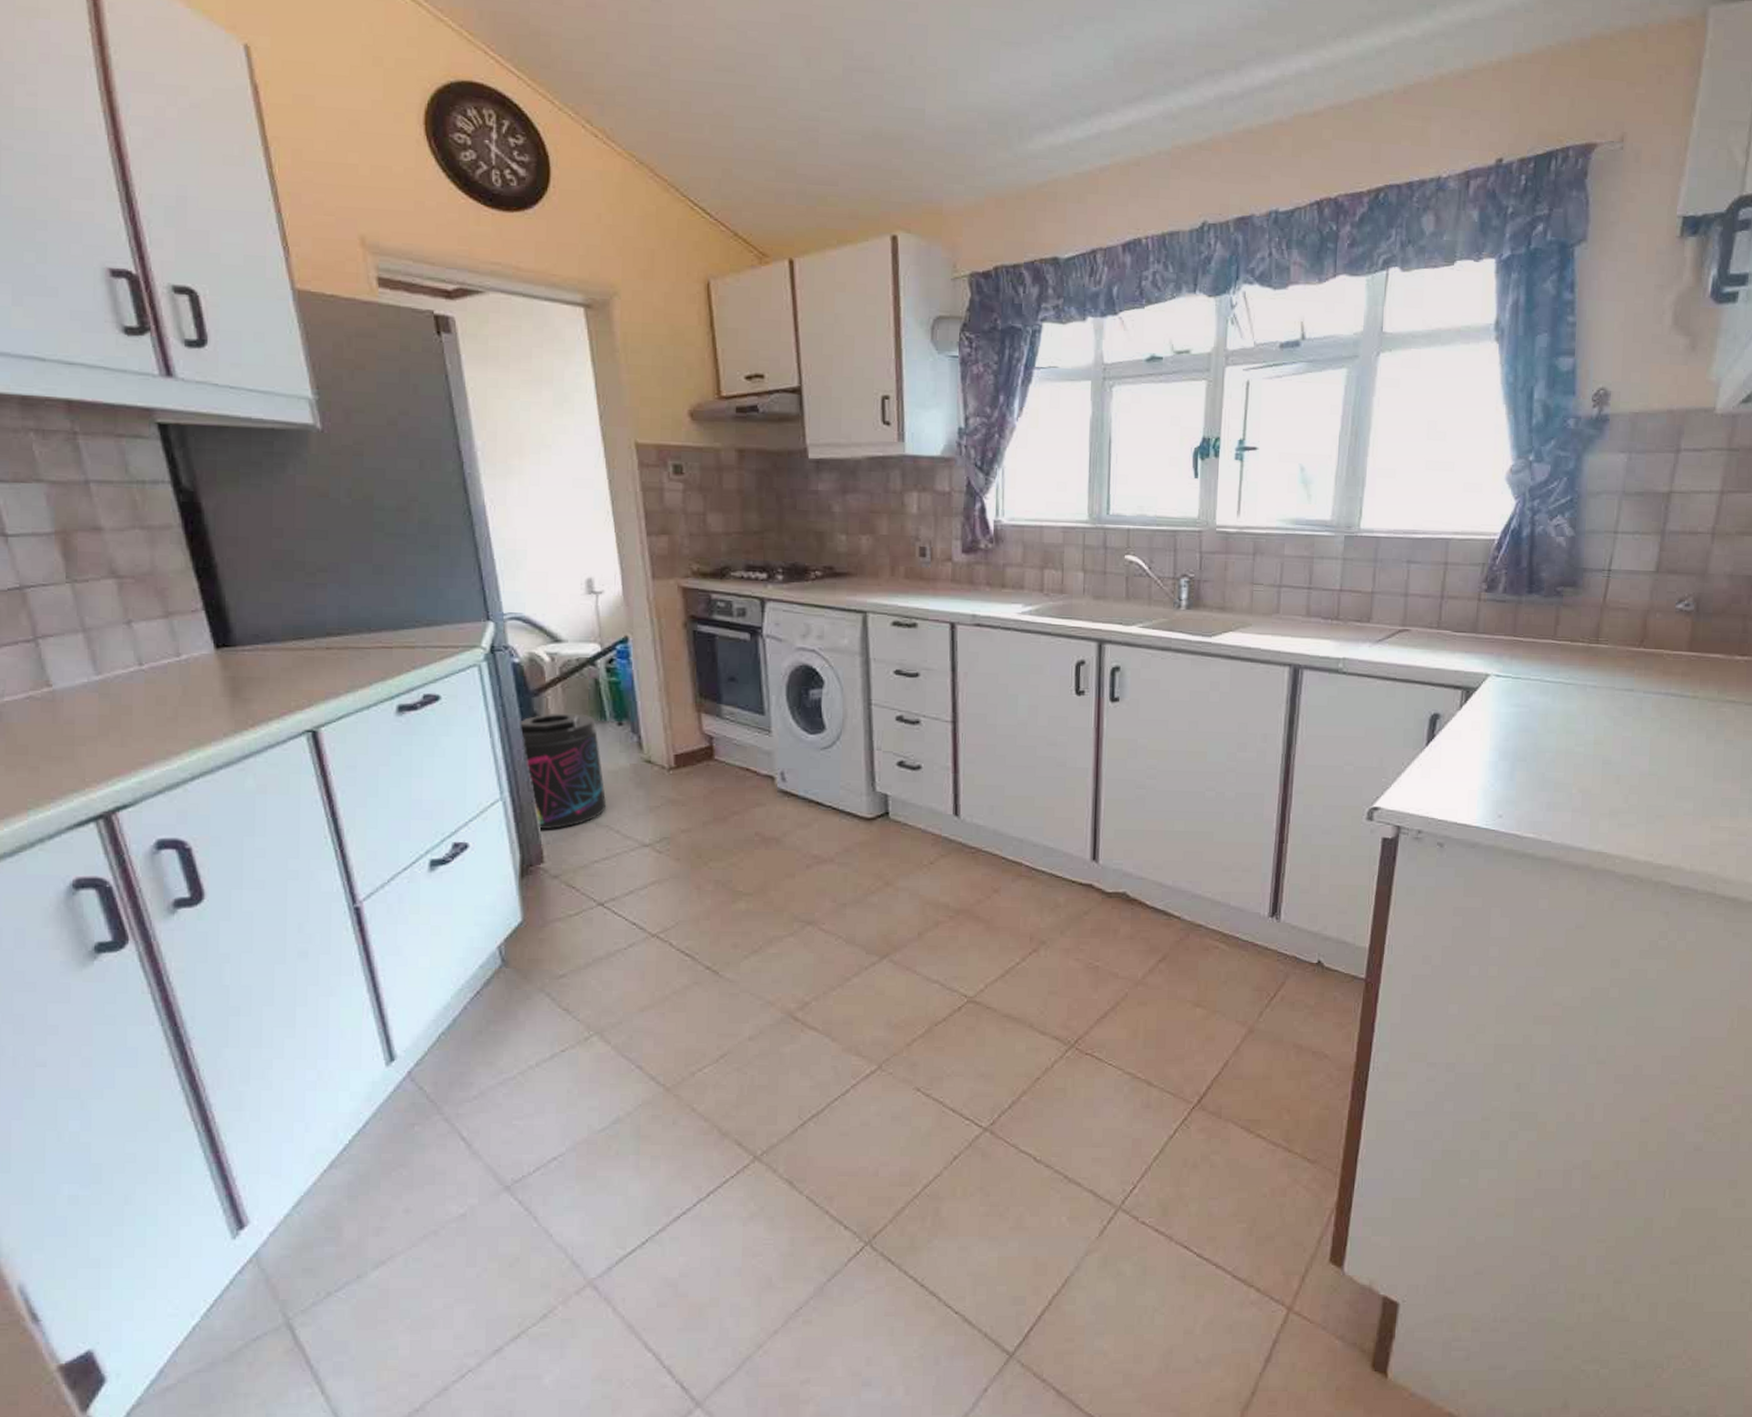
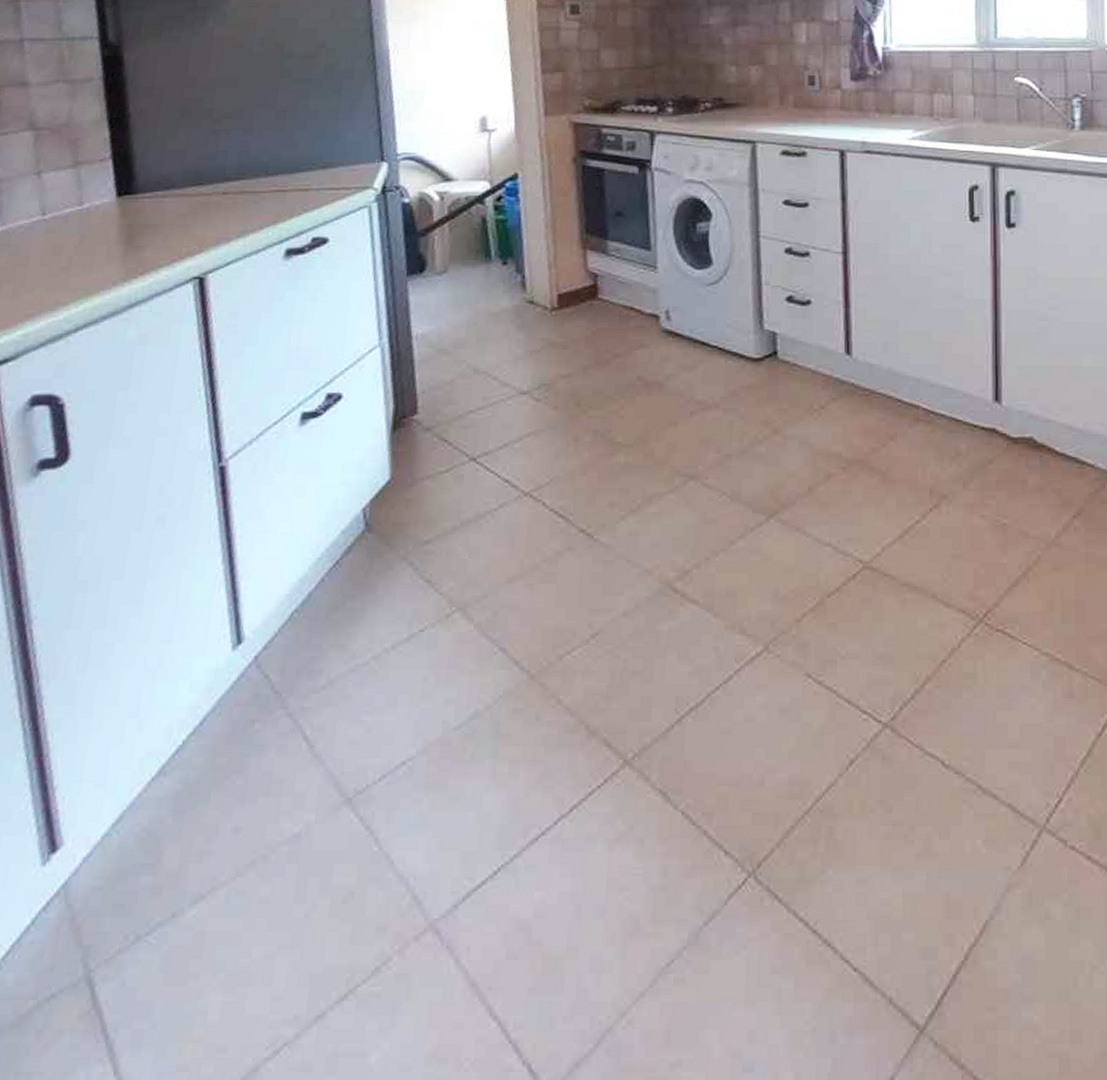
supplement container: present [519,713,607,830] -> none [403,253,487,378]

